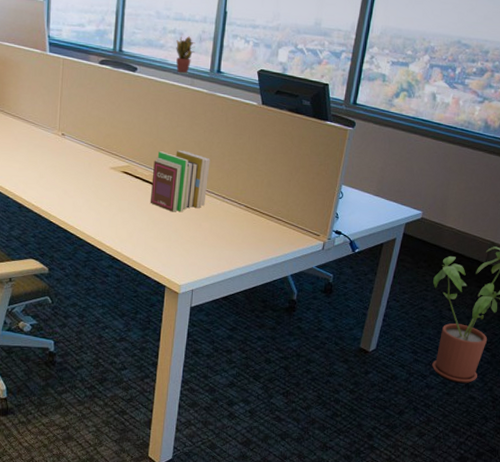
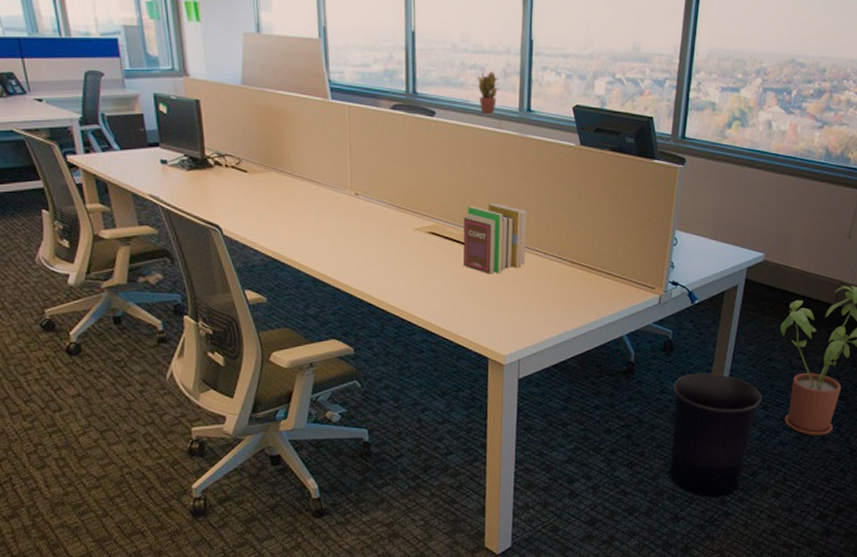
waste bin: none [321,315,412,432] -> present [669,373,761,498]

